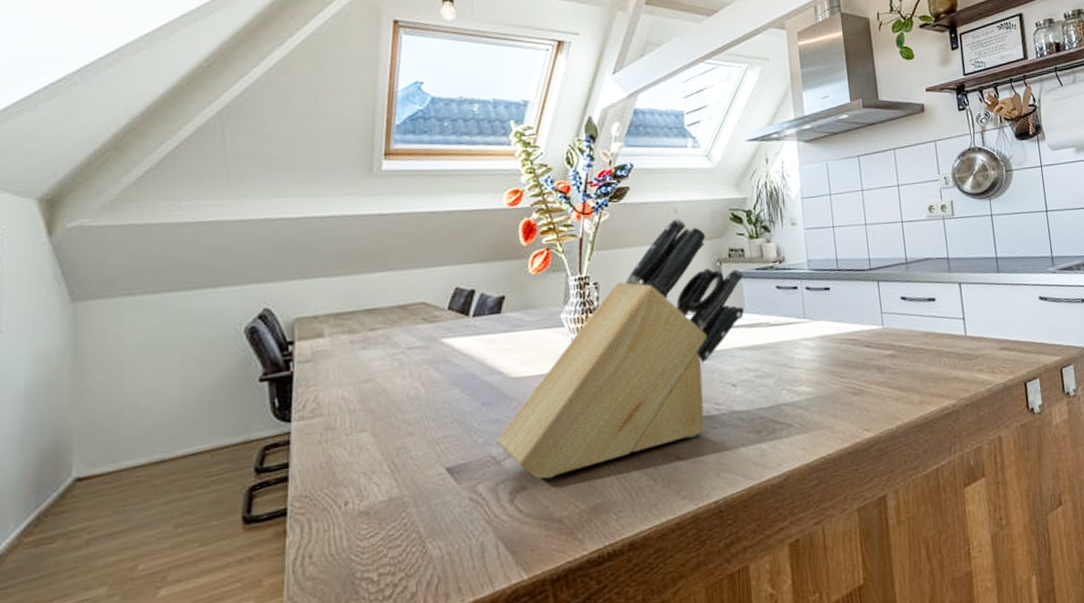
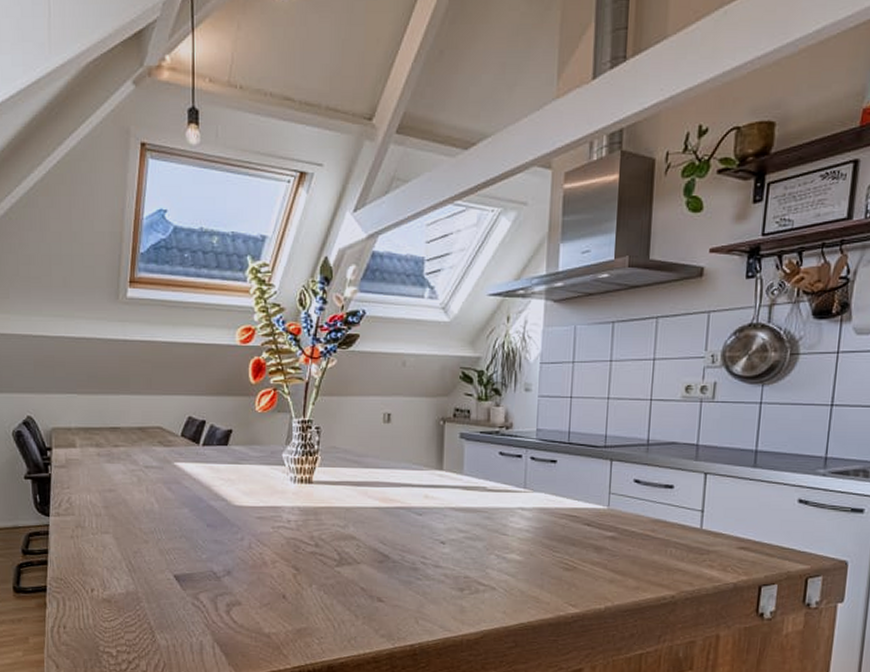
knife block: present [496,217,744,479] -> none [217,371,467,599]

